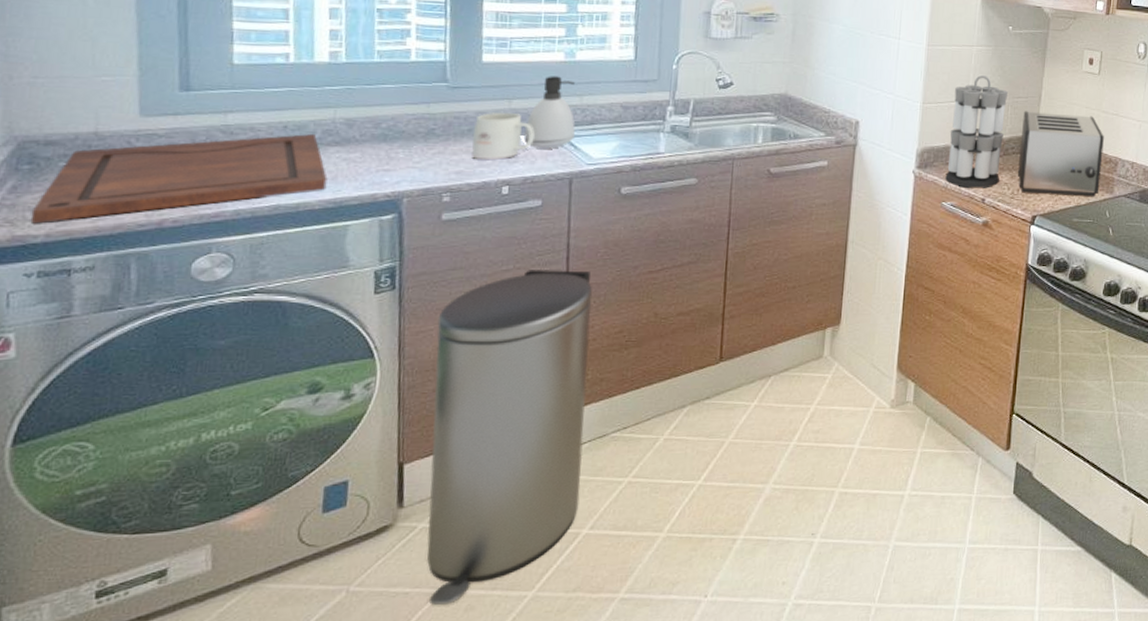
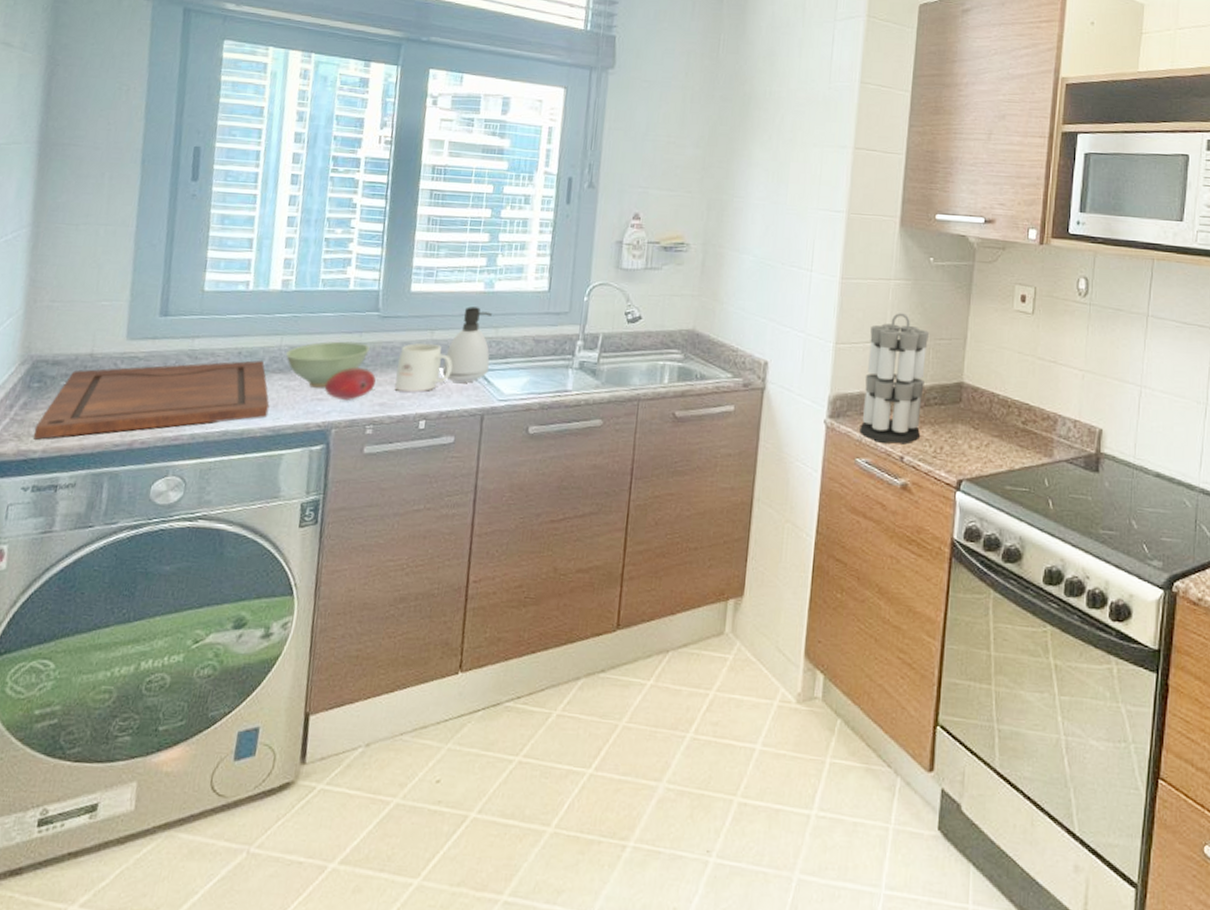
bowl: none [341,112,440,159] -> present [285,341,370,388]
fruit: none [390,138,450,170] -> present [324,367,376,400]
pedal bin: present [427,270,593,606] -> none [321,511,496,883]
toaster: present [1018,111,1104,197] -> none [941,355,1040,461]

